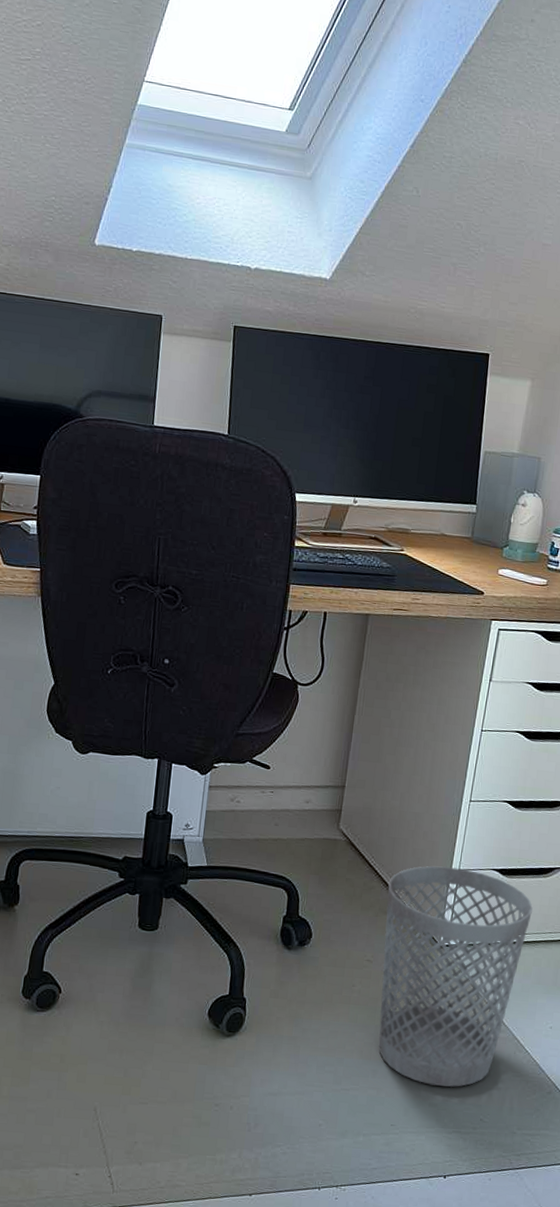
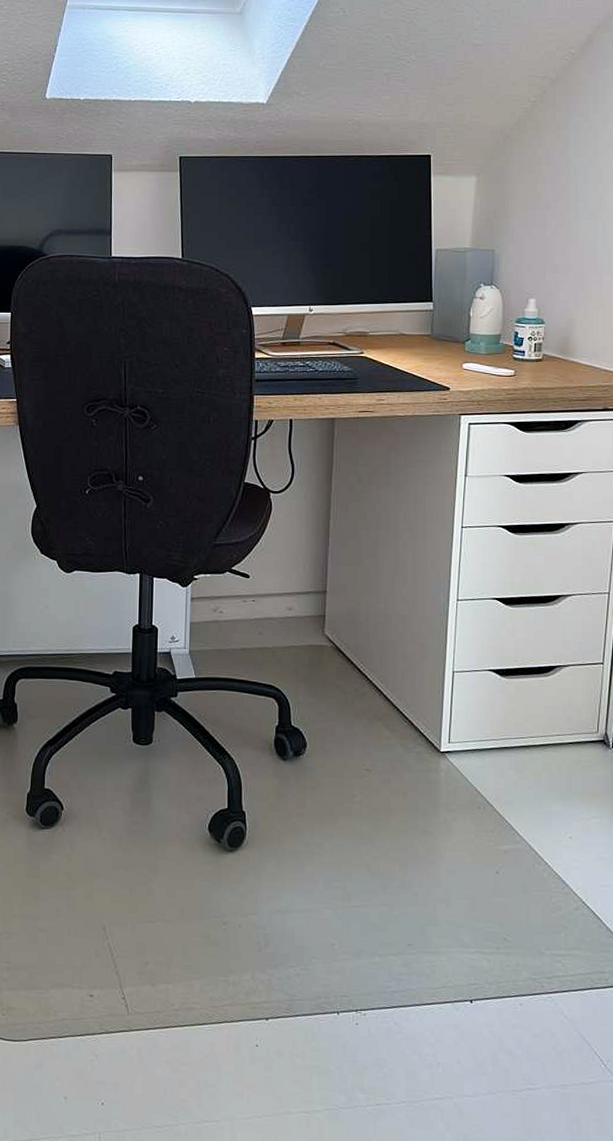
wastebasket: present [379,866,533,1087] -> none [380,668,536,903]

